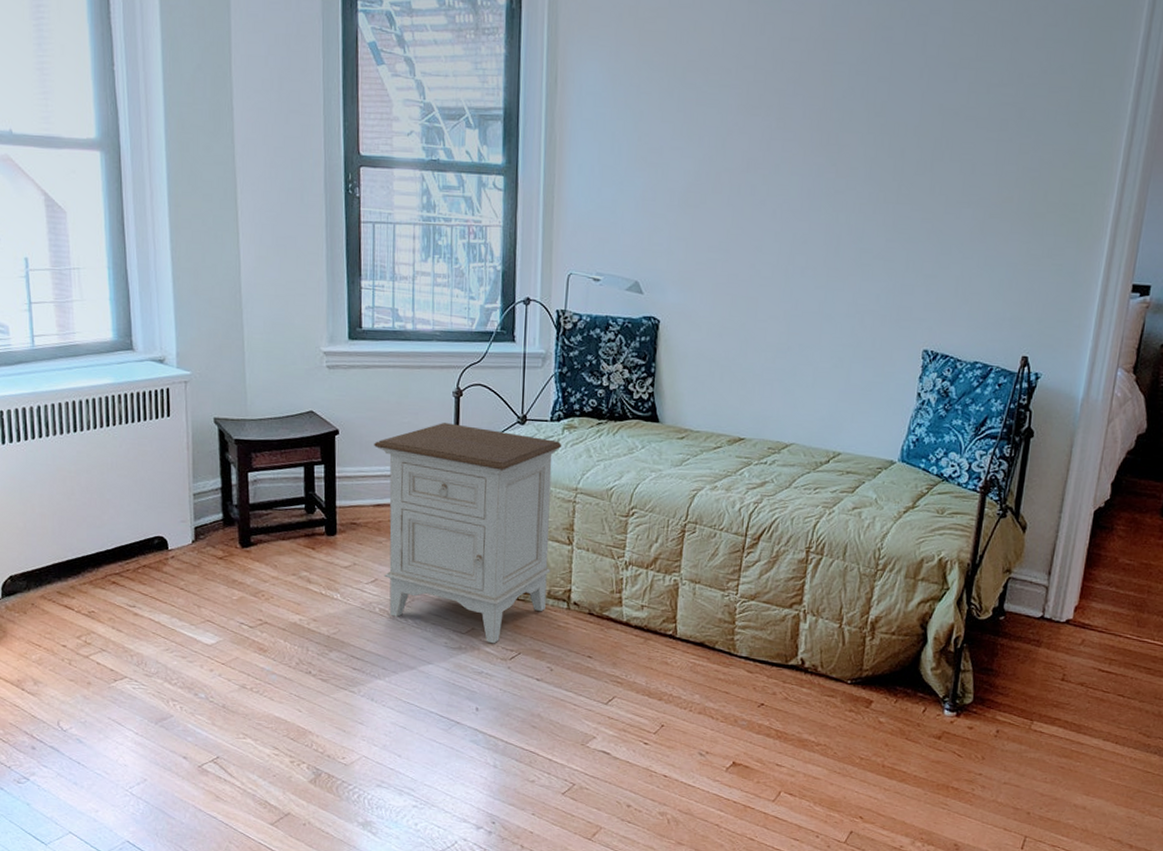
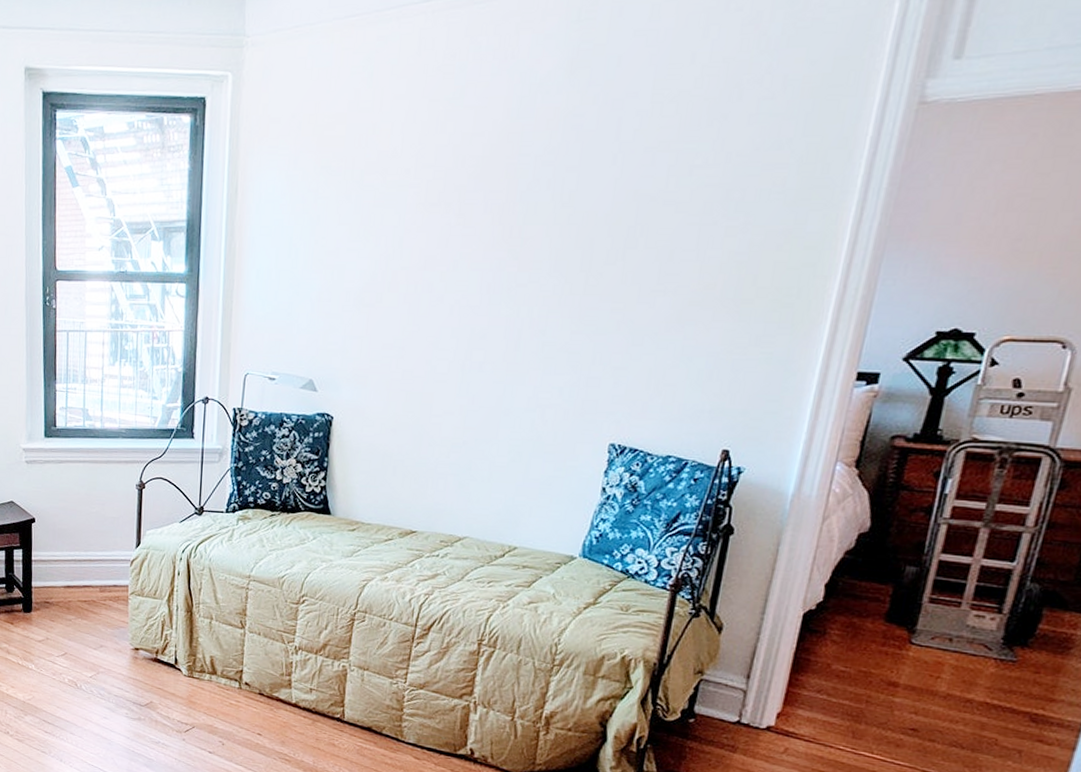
nightstand: present [374,423,562,644] -> none [65,513,237,717]

